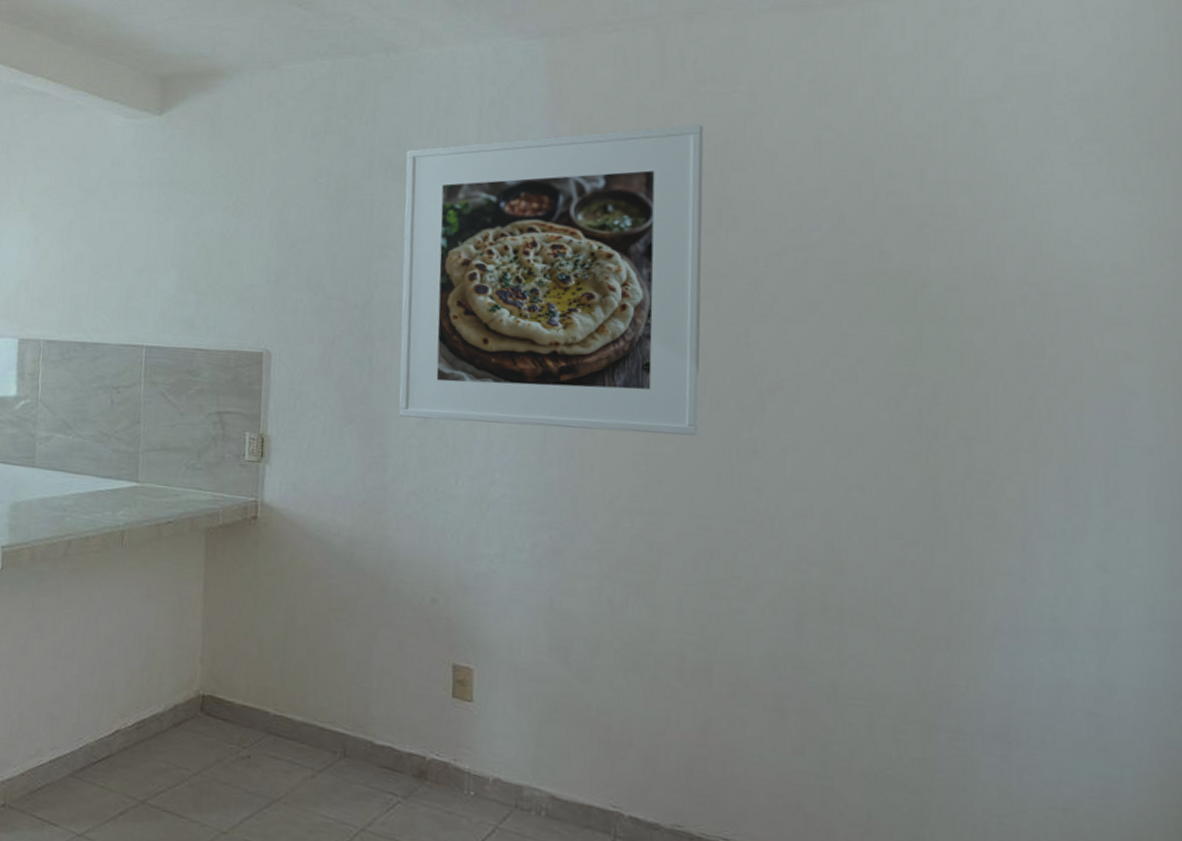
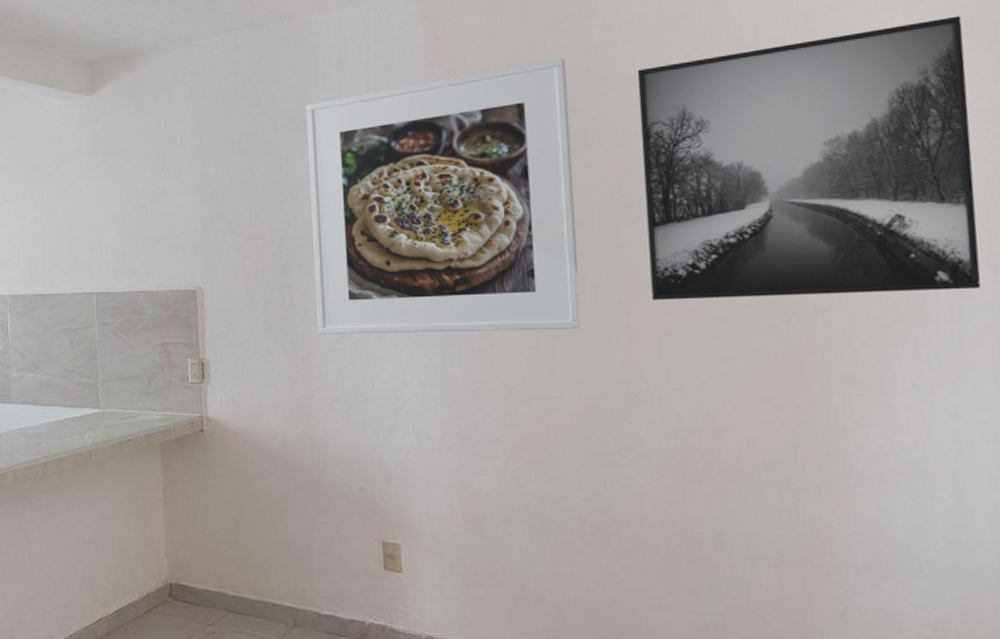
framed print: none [780,120,1142,428] -> present [637,16,982,300]

